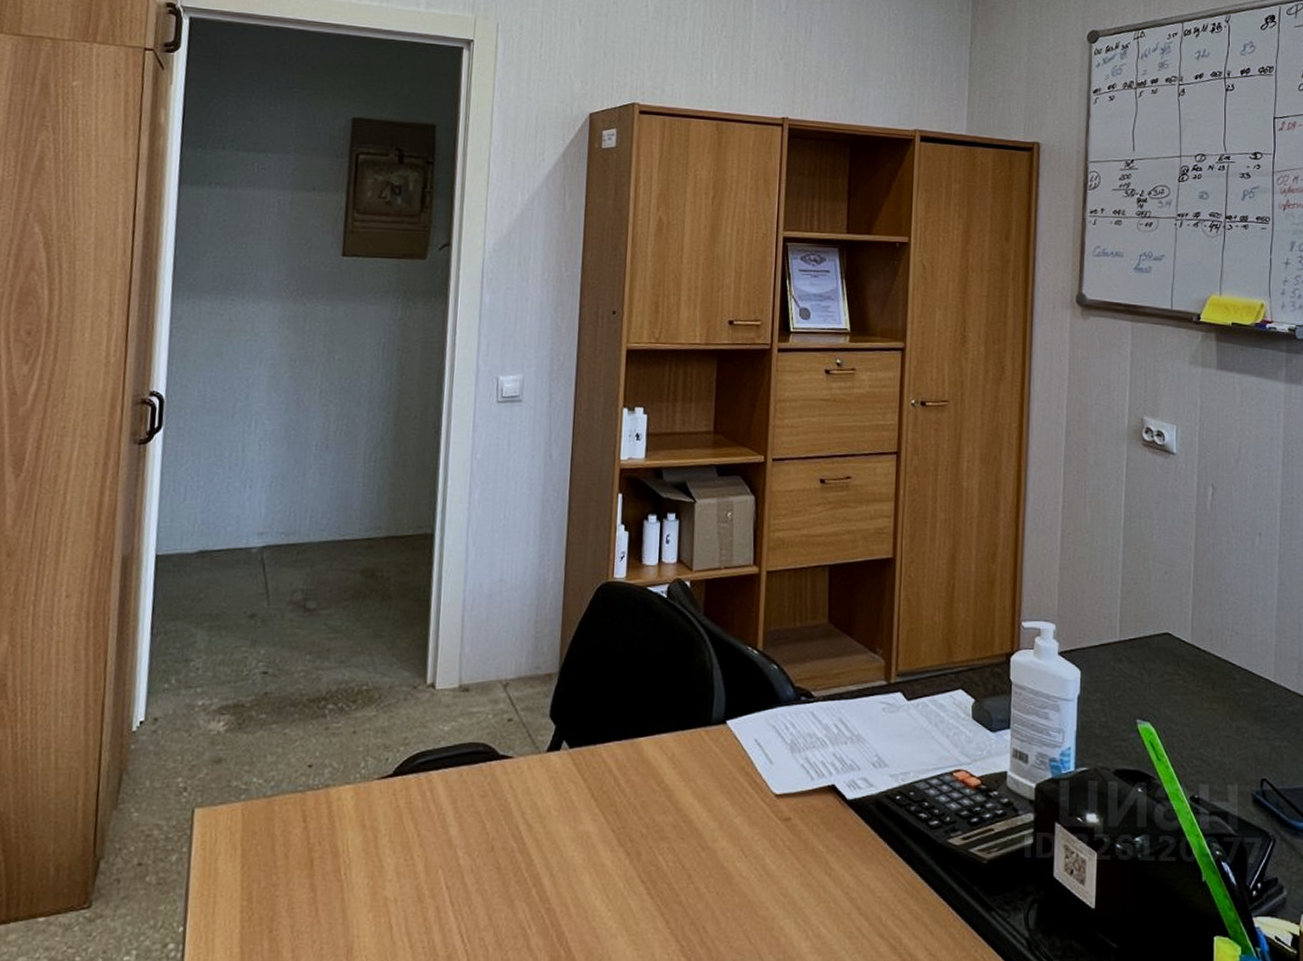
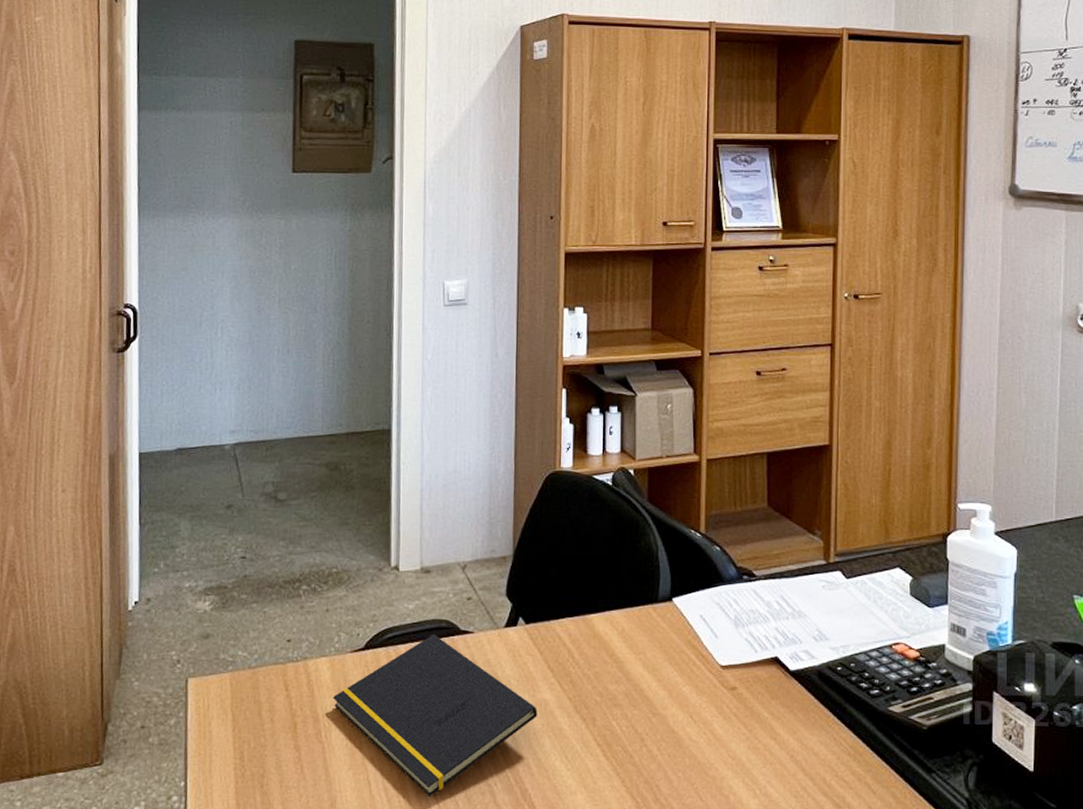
notepad: none [356,758,578,942] -> present [333,633,537,797]

